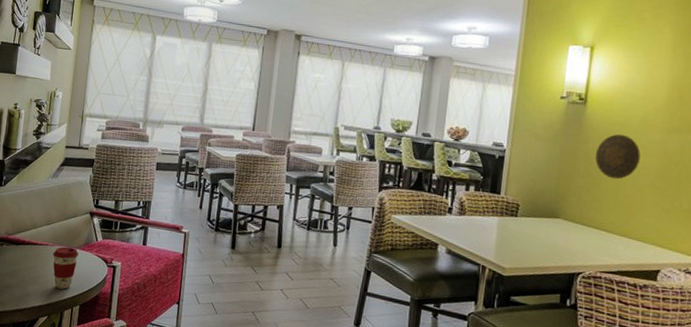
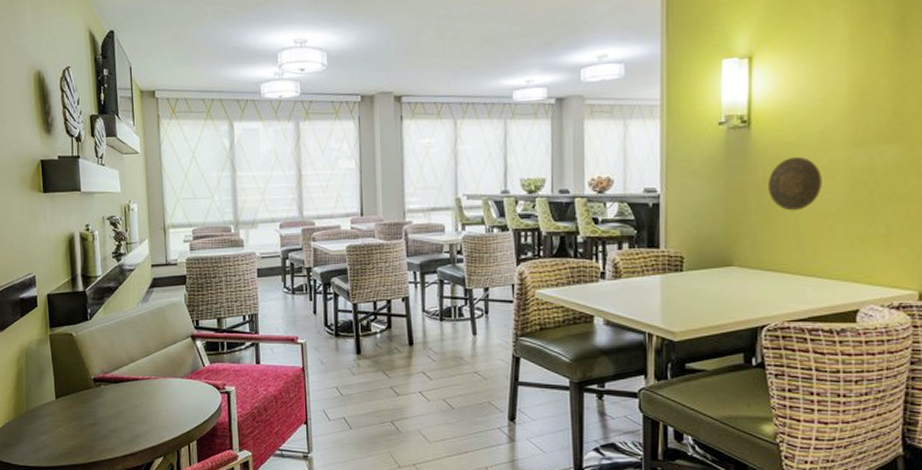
coffee cup: present [53,246,79,289] -> none [158,378,186,425]

